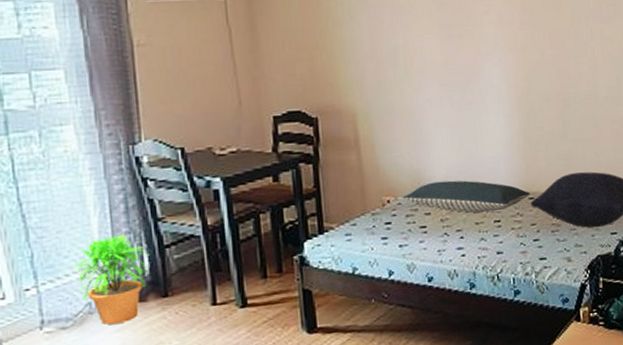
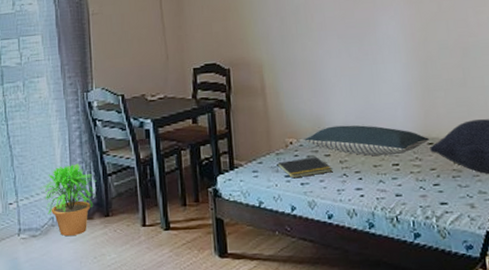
notepad: none [373,215,433,241] -> present [277,156,333,179]

